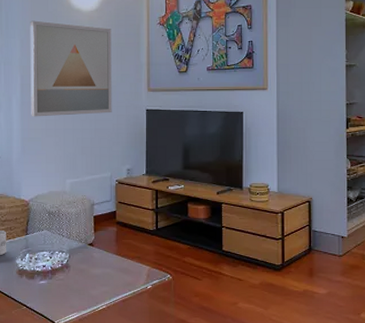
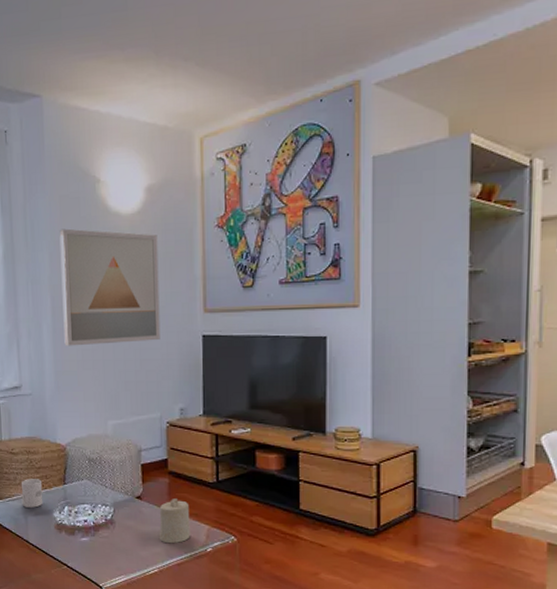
candle: none [108,244,134,283] -> present [159,498,190,544]

